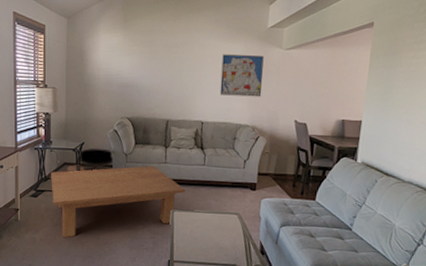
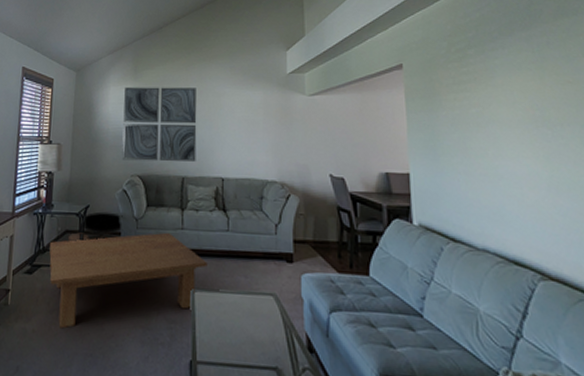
wall art: none [112,35,183,107] -> present [121,86,197,162]
wall art: present [219,54,264,97] -> none [240,103,288,149]

